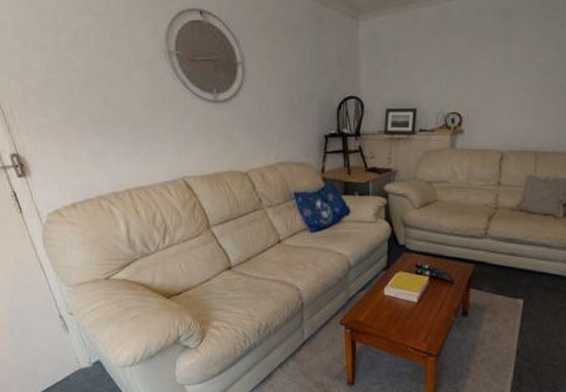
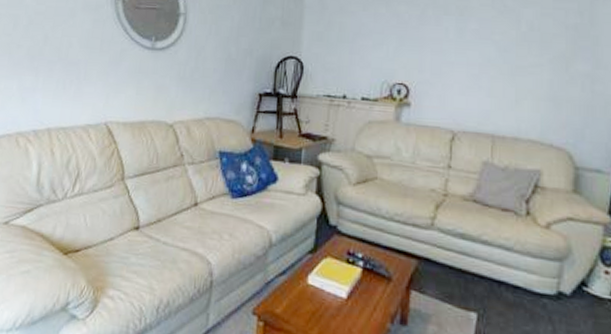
picture frame: present [384,107,417,135] -> none [323,71,360,103]

